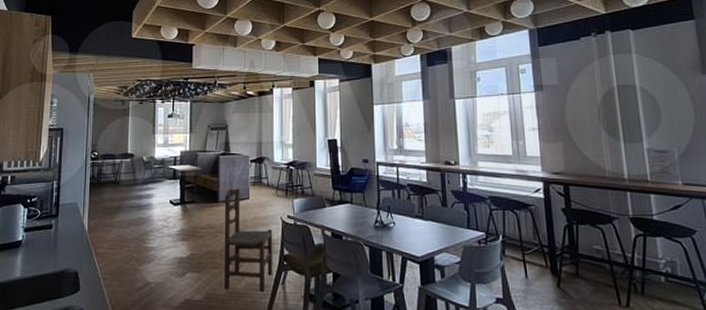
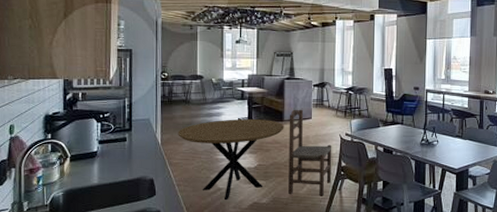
dining table: none [106,201,219,297] -> present [178,119,284,201]

